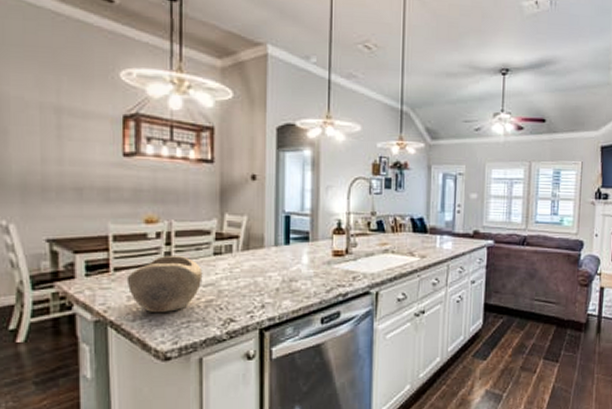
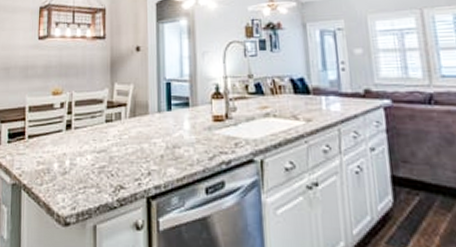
decorative bowl: present [126,255,203,312] -> none [37,123,97,177]

